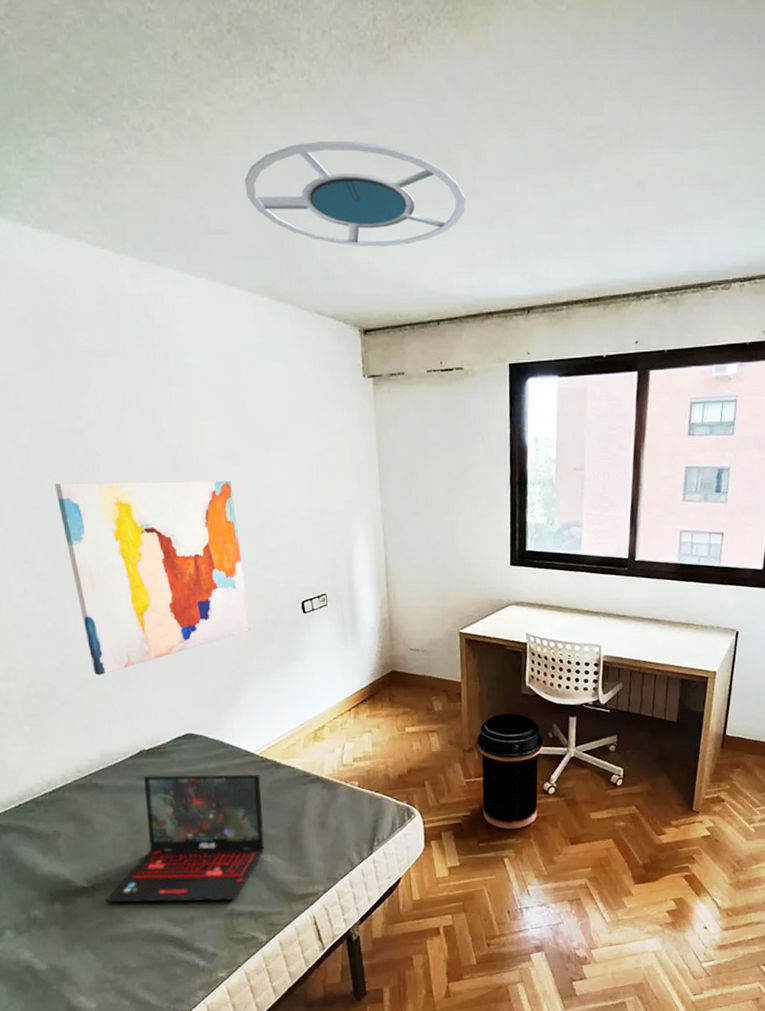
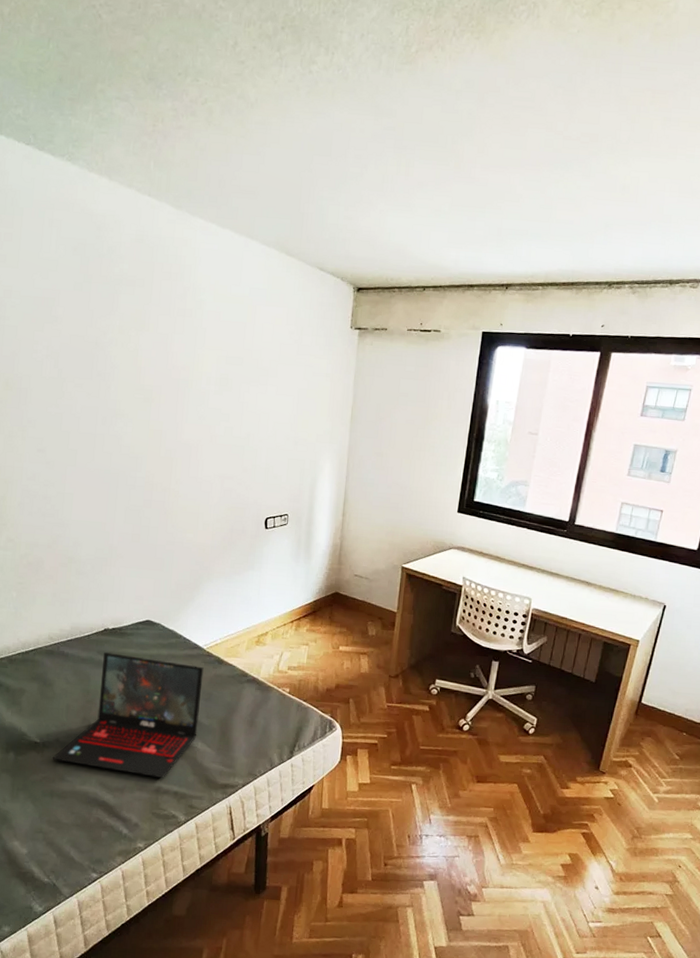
wall art: present [55,480,251,675] -> none [74,388,223,557]
ceiling lamp: present [244,140,465,247] -> none [275,124,464,219]
trash can: present [476,713,543,829] -> none [398,648,464,758]

